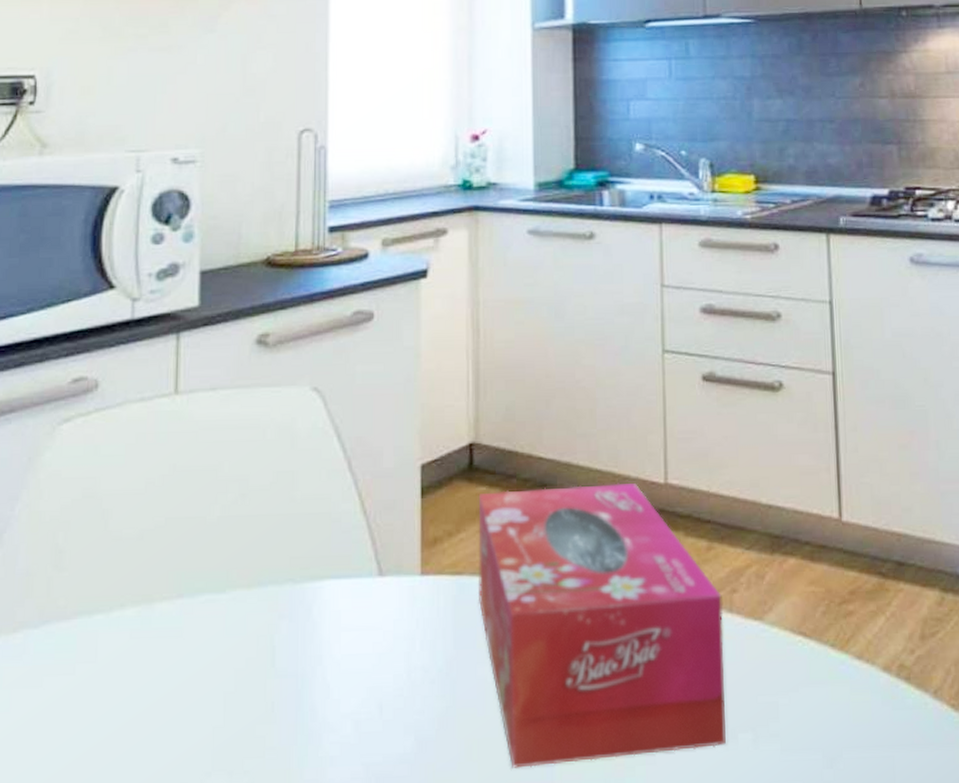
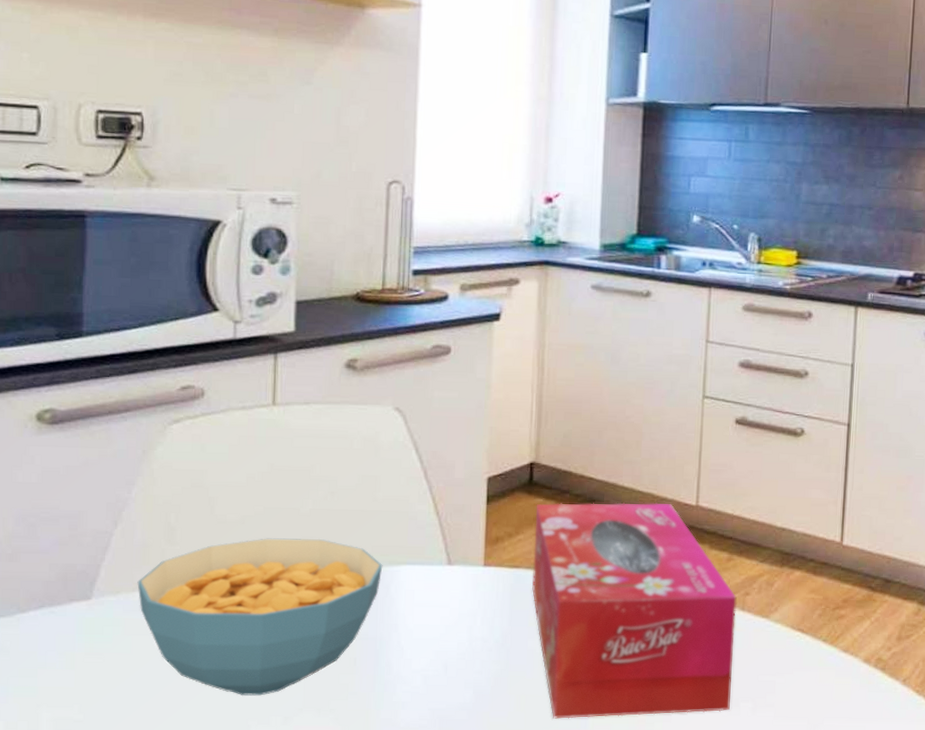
cereal bowl: none [18,552,303,759] -> present [137,538,383,696]

